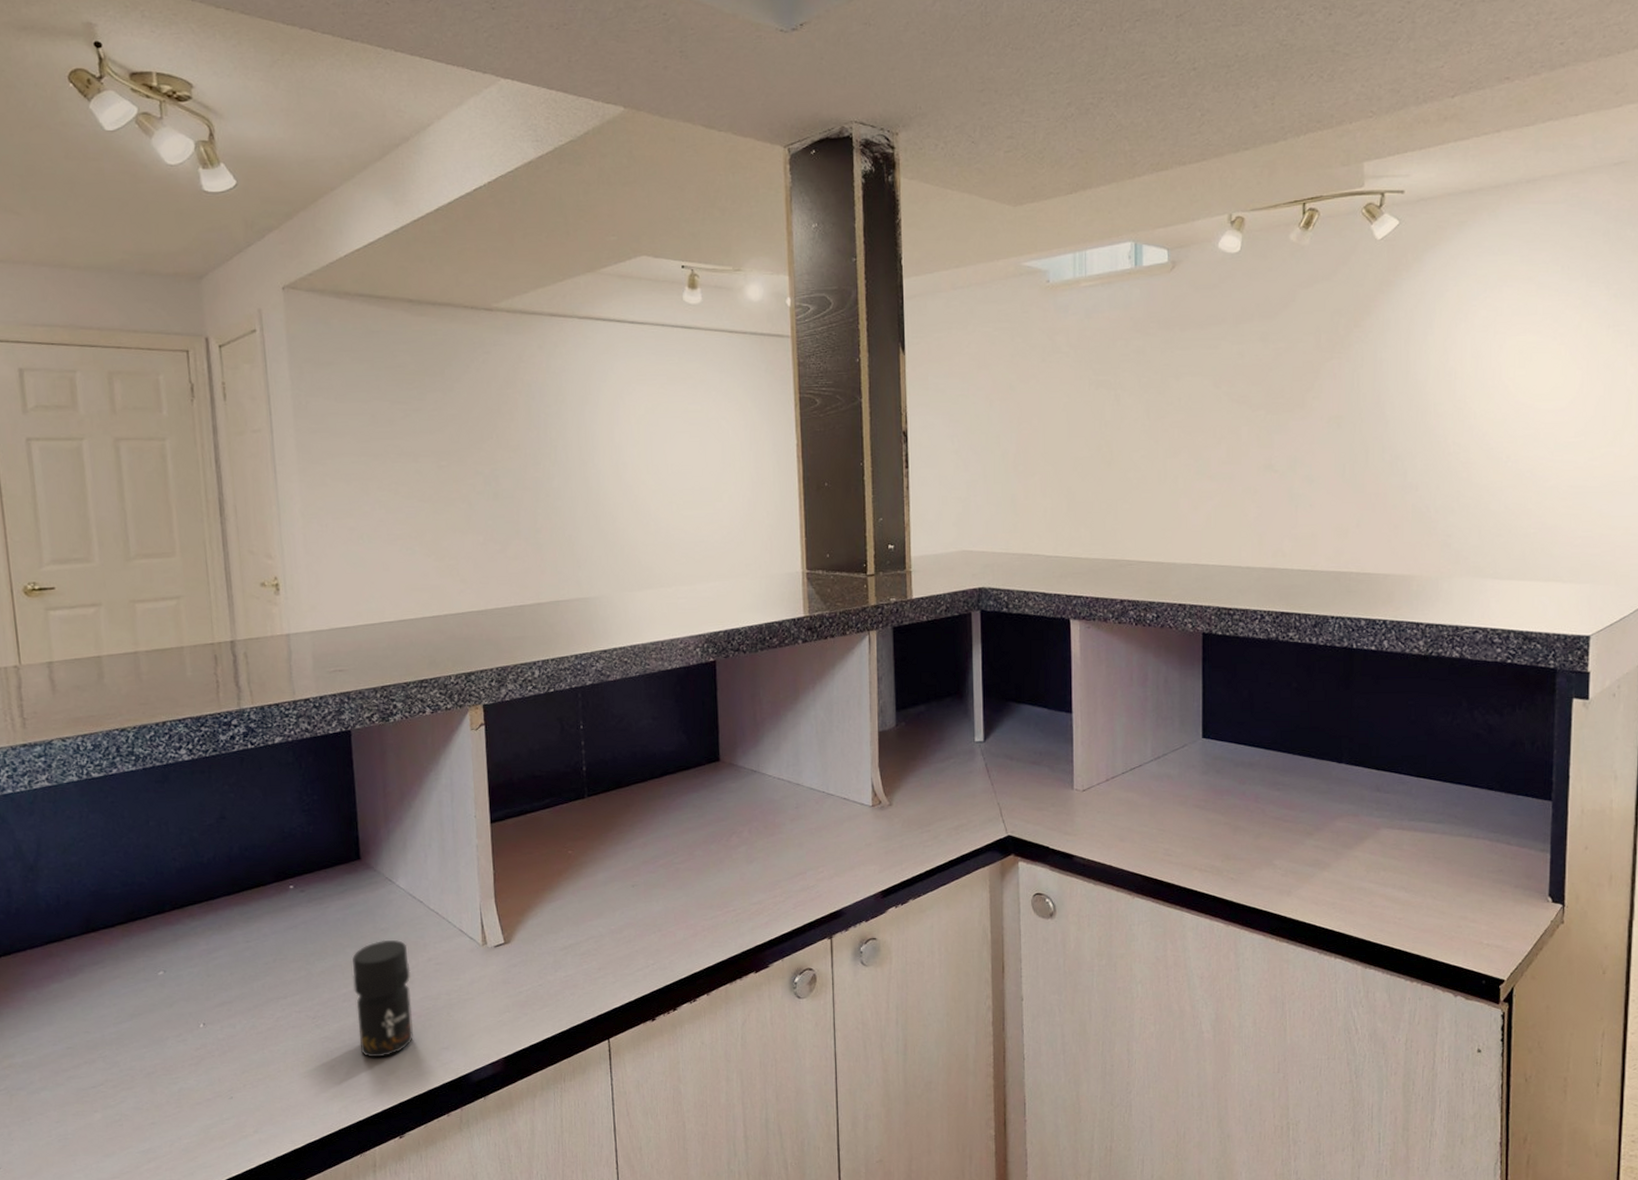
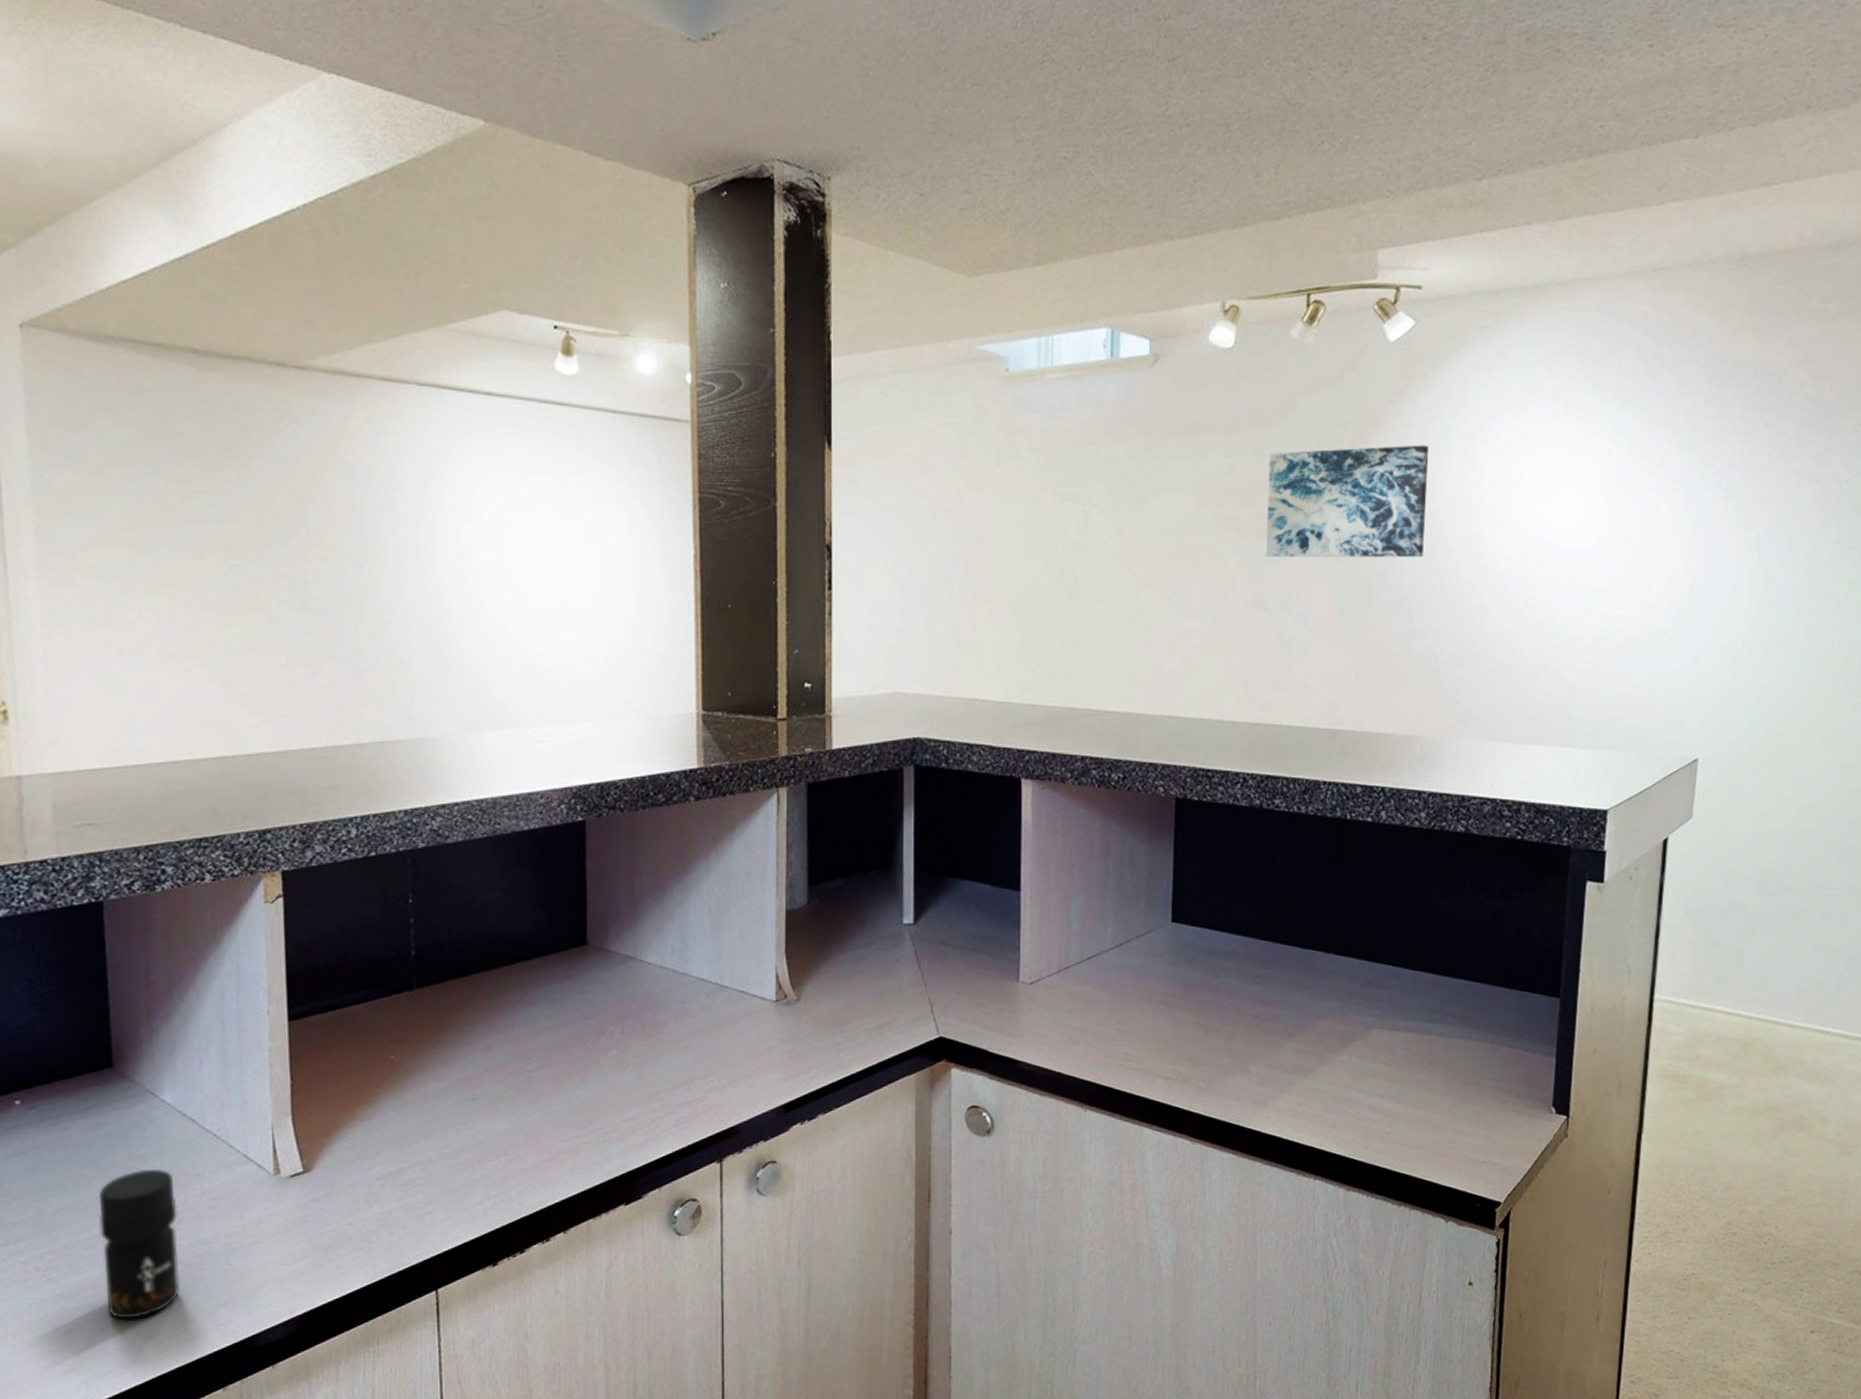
wall art: none [1274,326,1415,427] -> present [1266,445,1428,558]

